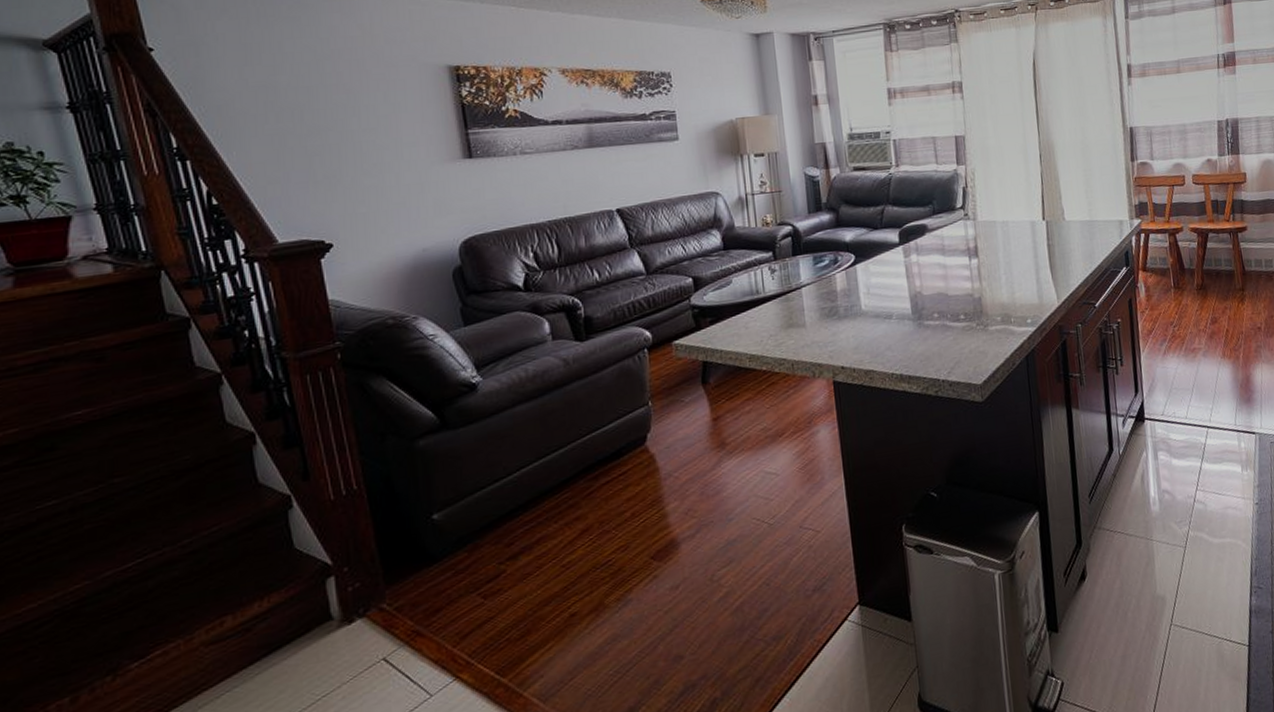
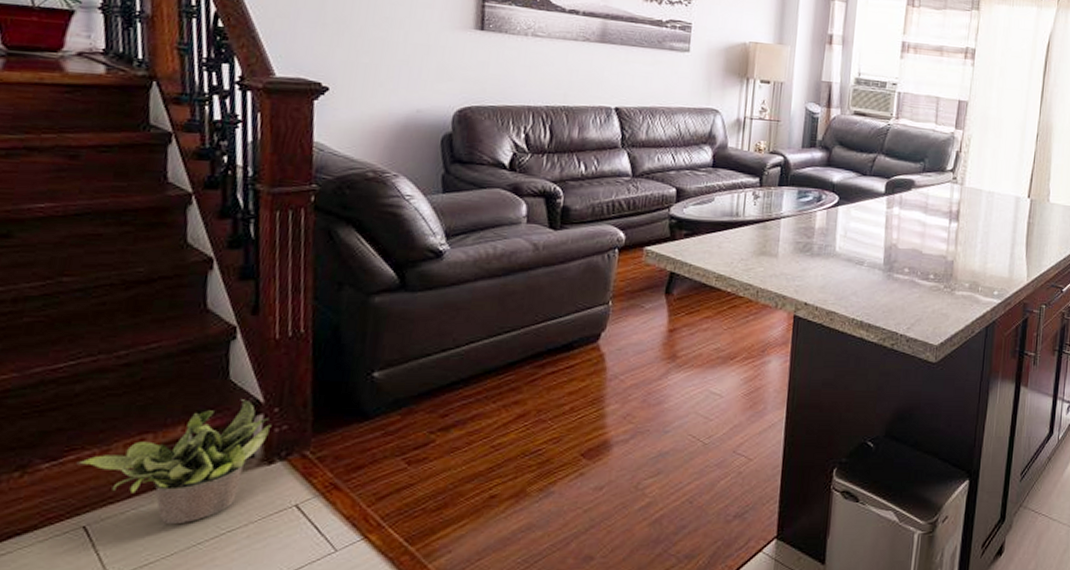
potted plant: none [166,565,344,701] -> present [78,399,272,525]

